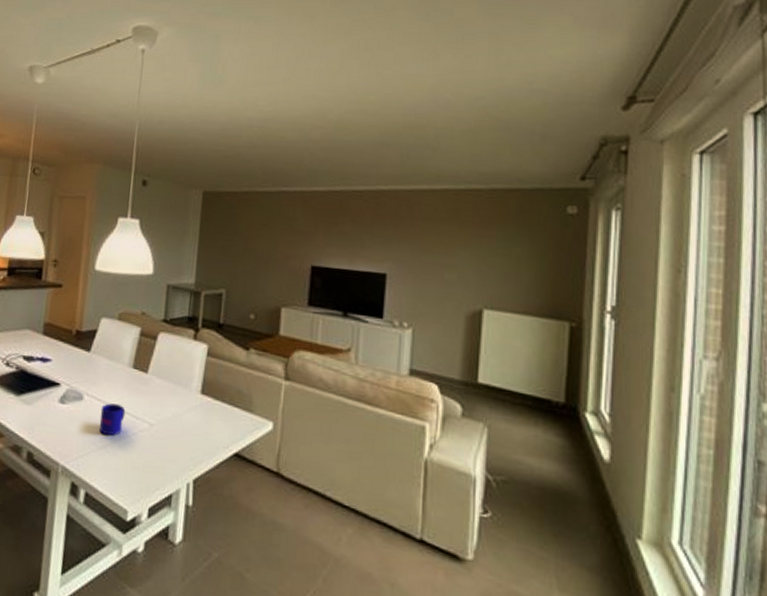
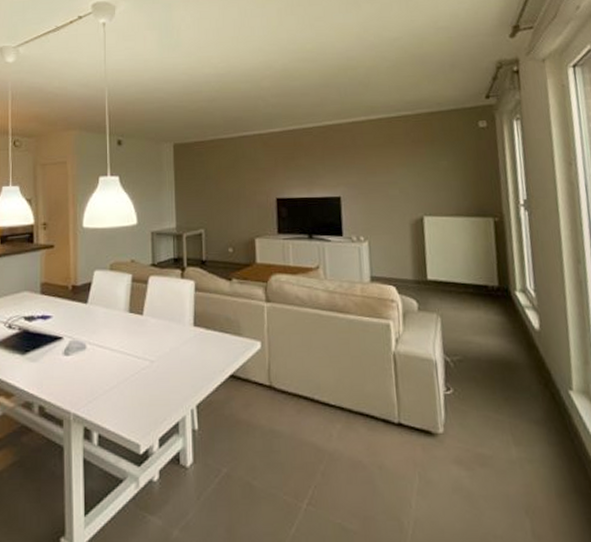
mug: present [99,403,126,436] -> none [104,348,127,379]

